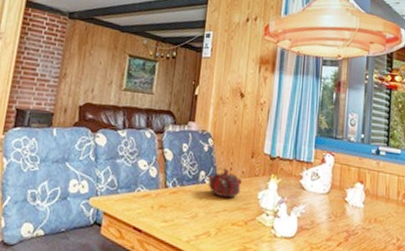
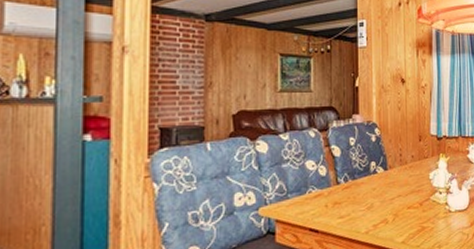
teapot: present [207,167,242,199] -> none [378,155,412,184]

